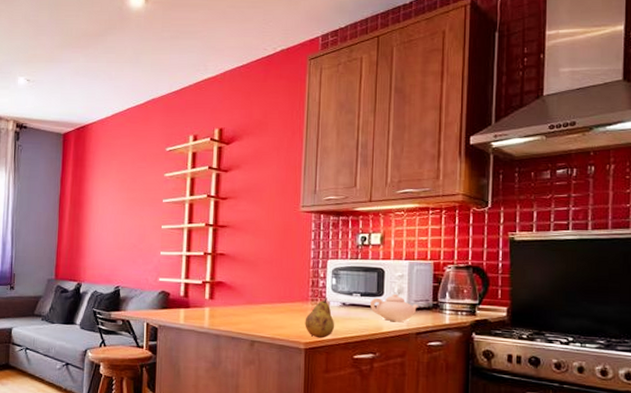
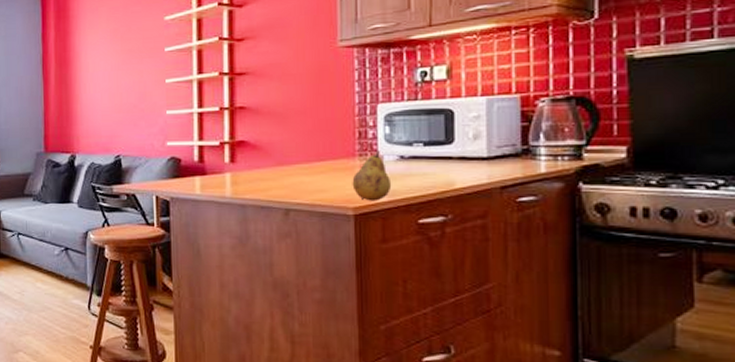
teapot: present [370,293,418,322] -> none [437,139,502,174]

